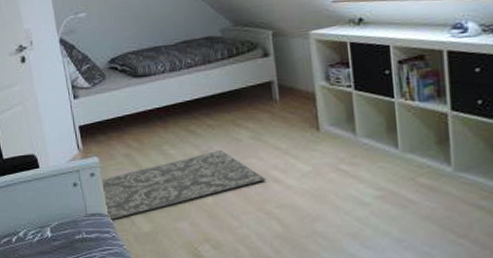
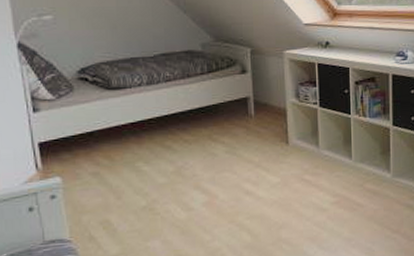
rug: present [102,149,267,221] -> none [65,164,239,247]

